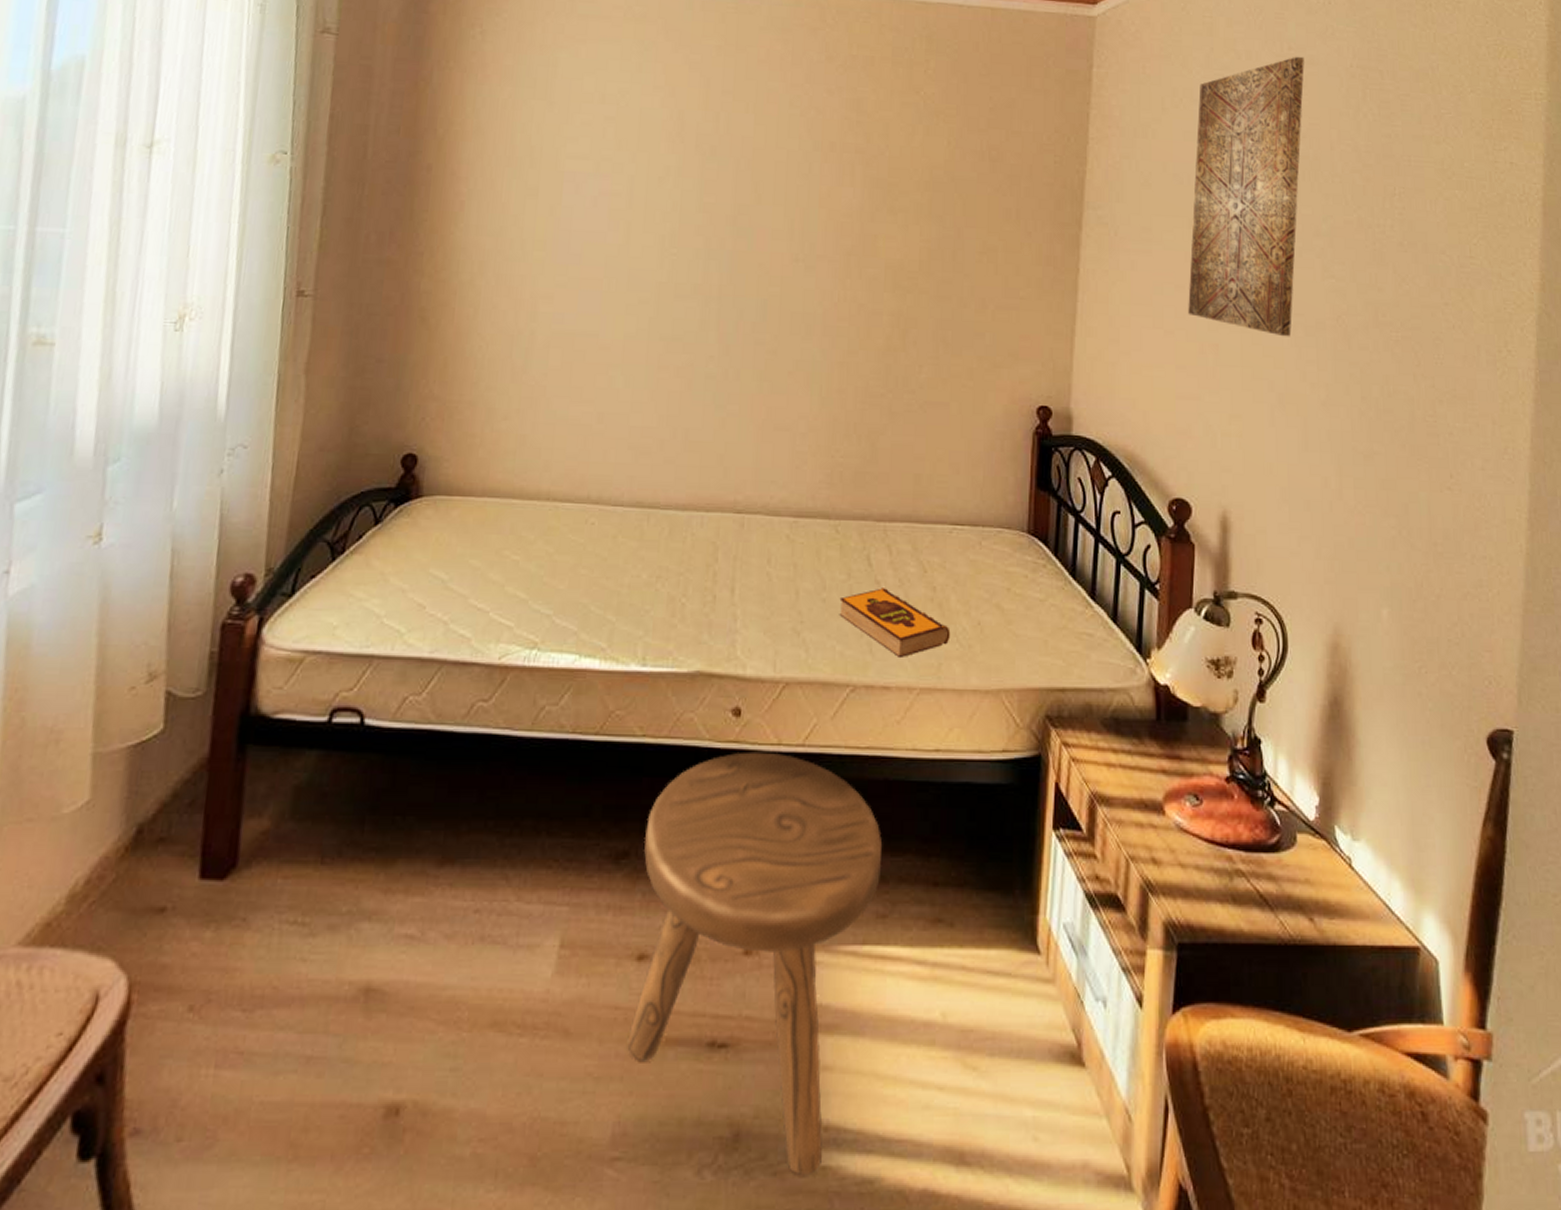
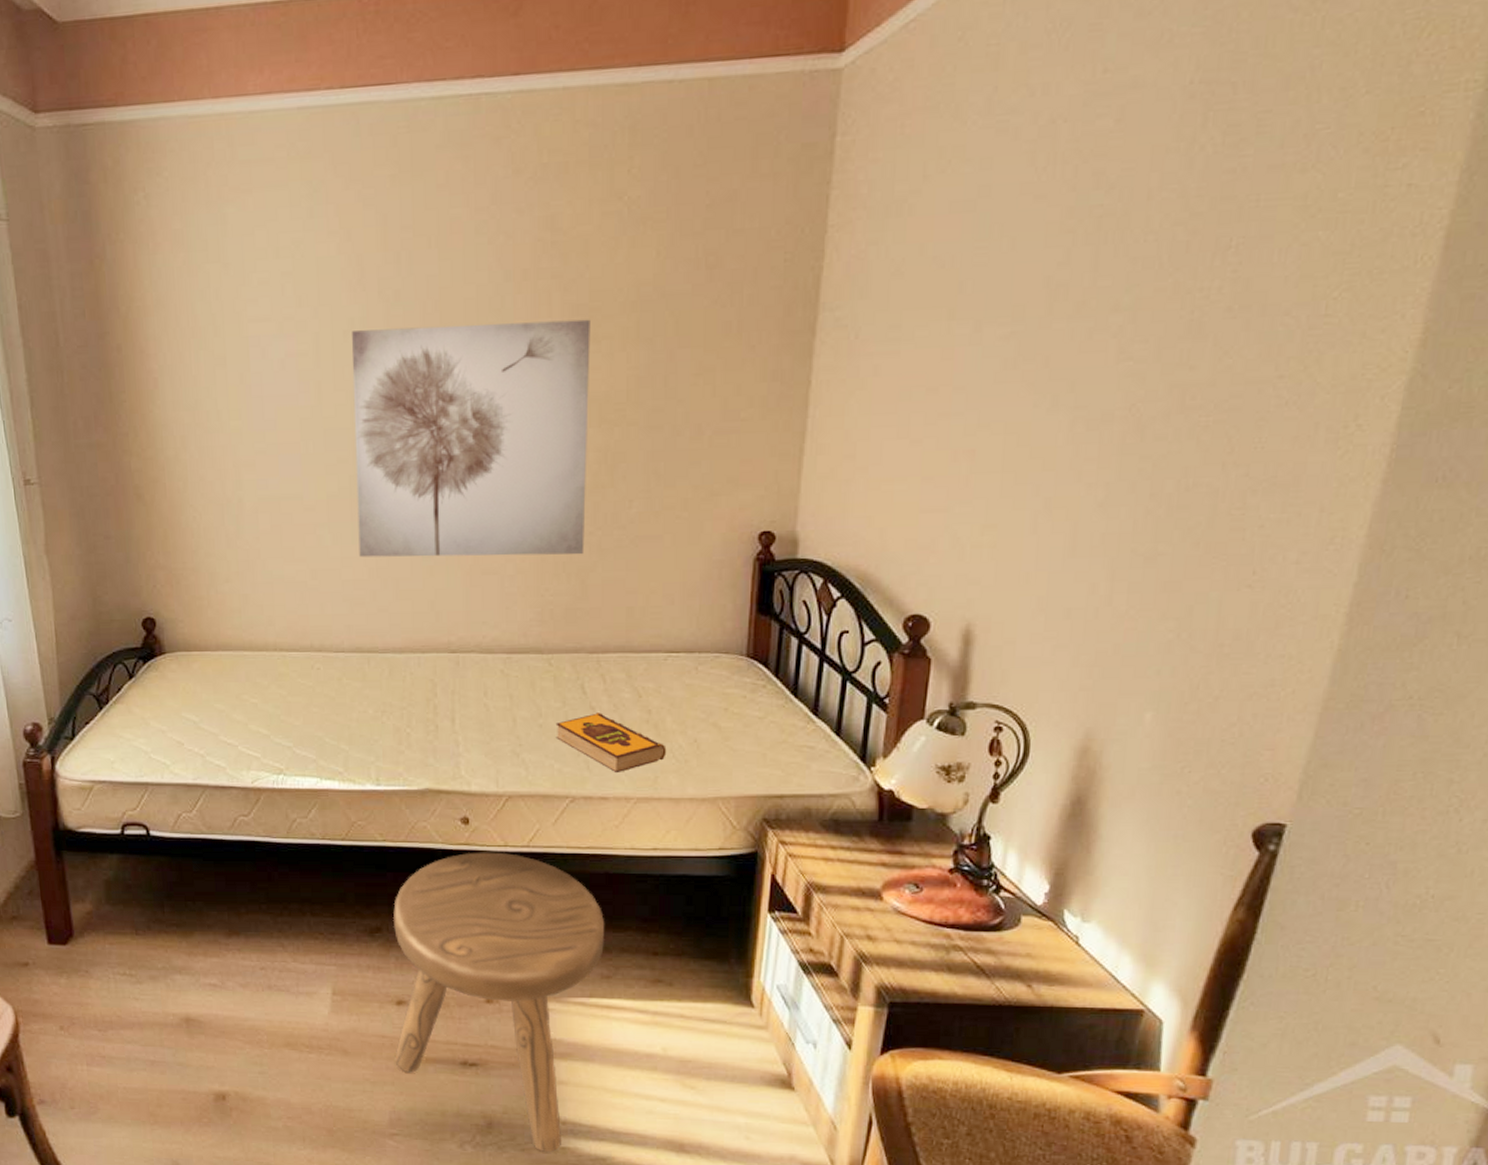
wall art: none [650,178,889,417] -> present [351,319,590,558]
wall art: present [1188,56,1304,337] -> none [941,79,1124,435]

